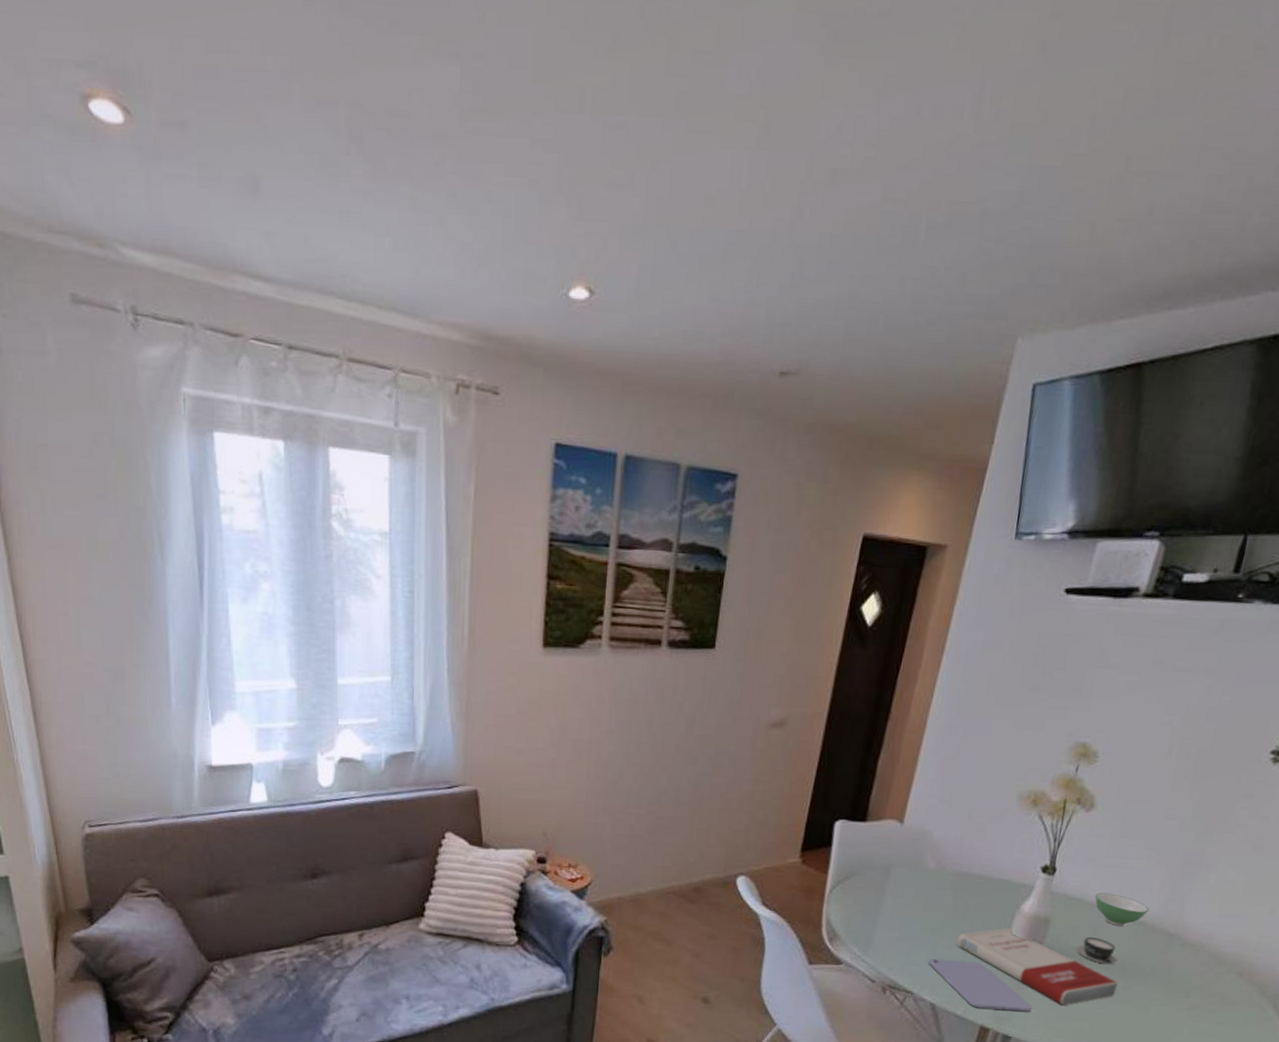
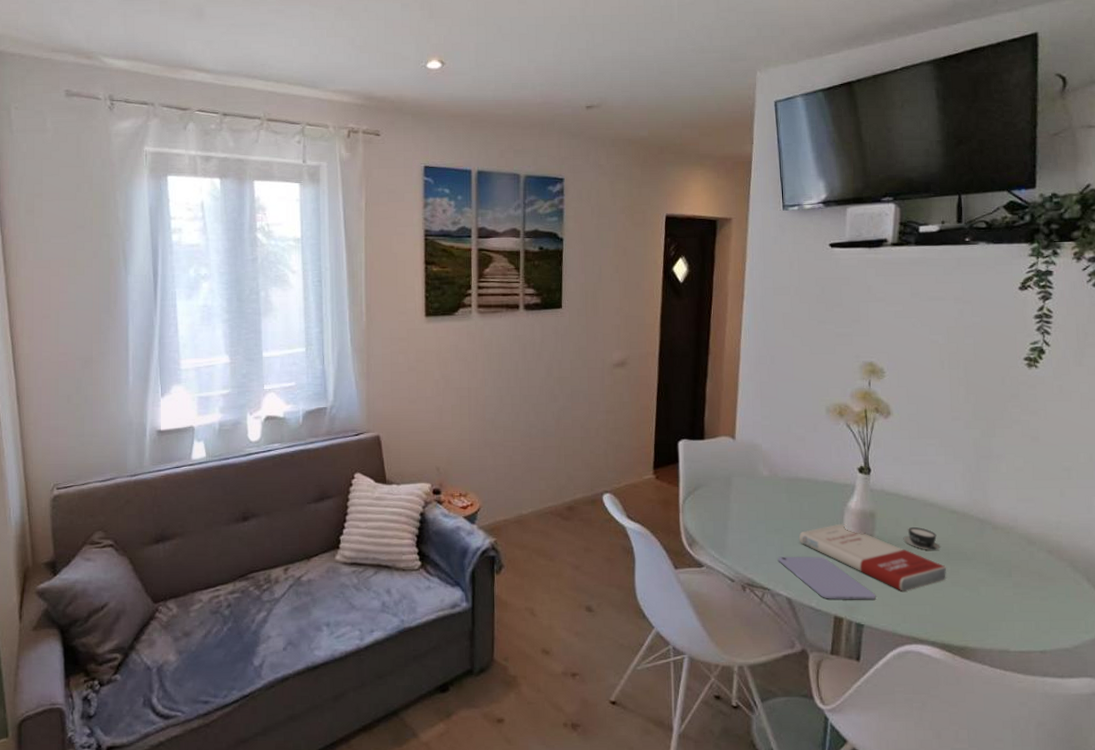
bowl: present [1094,893,1150,927] -> none [908,487,958,516]

